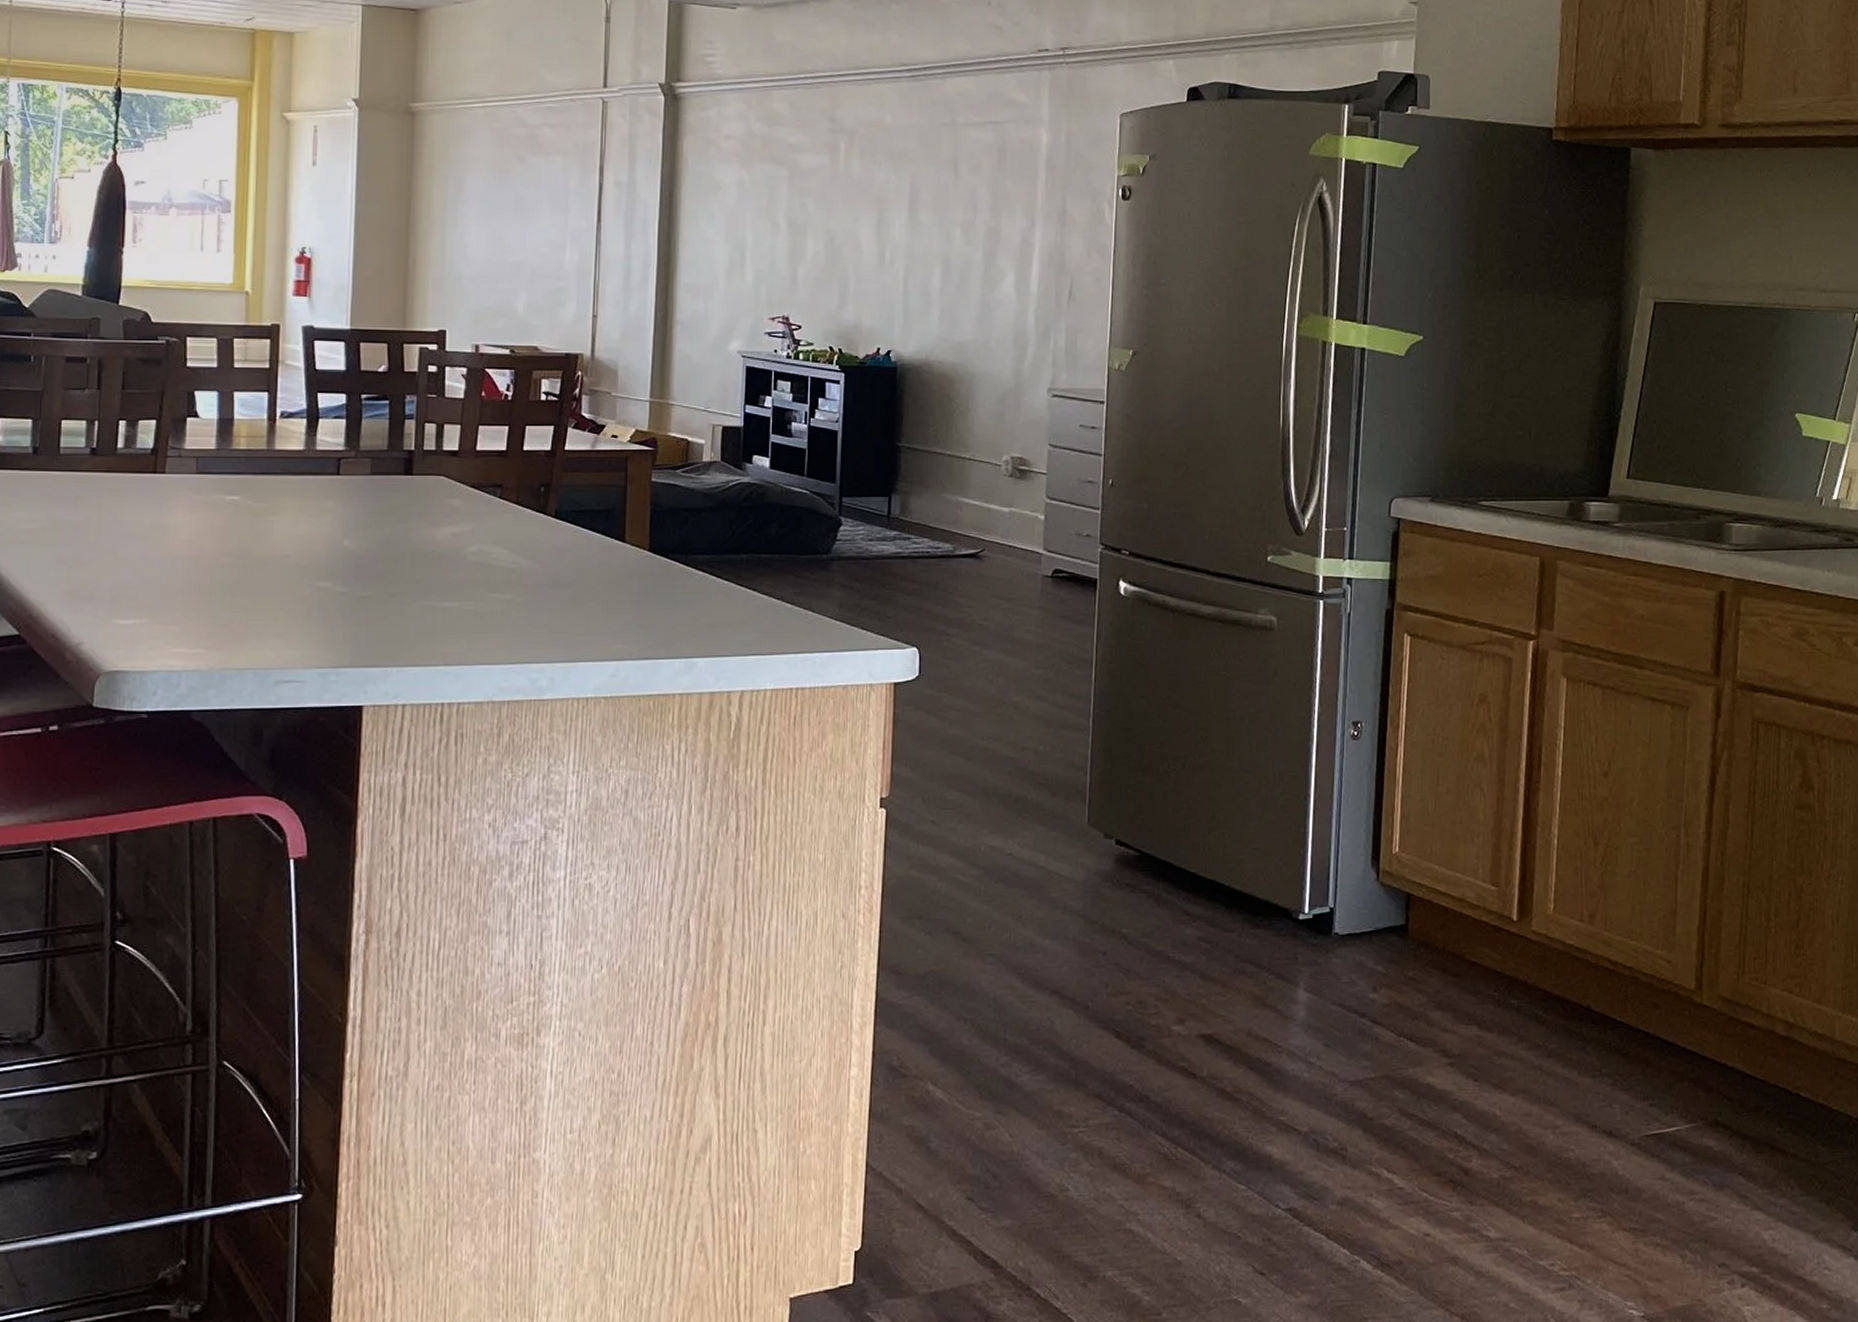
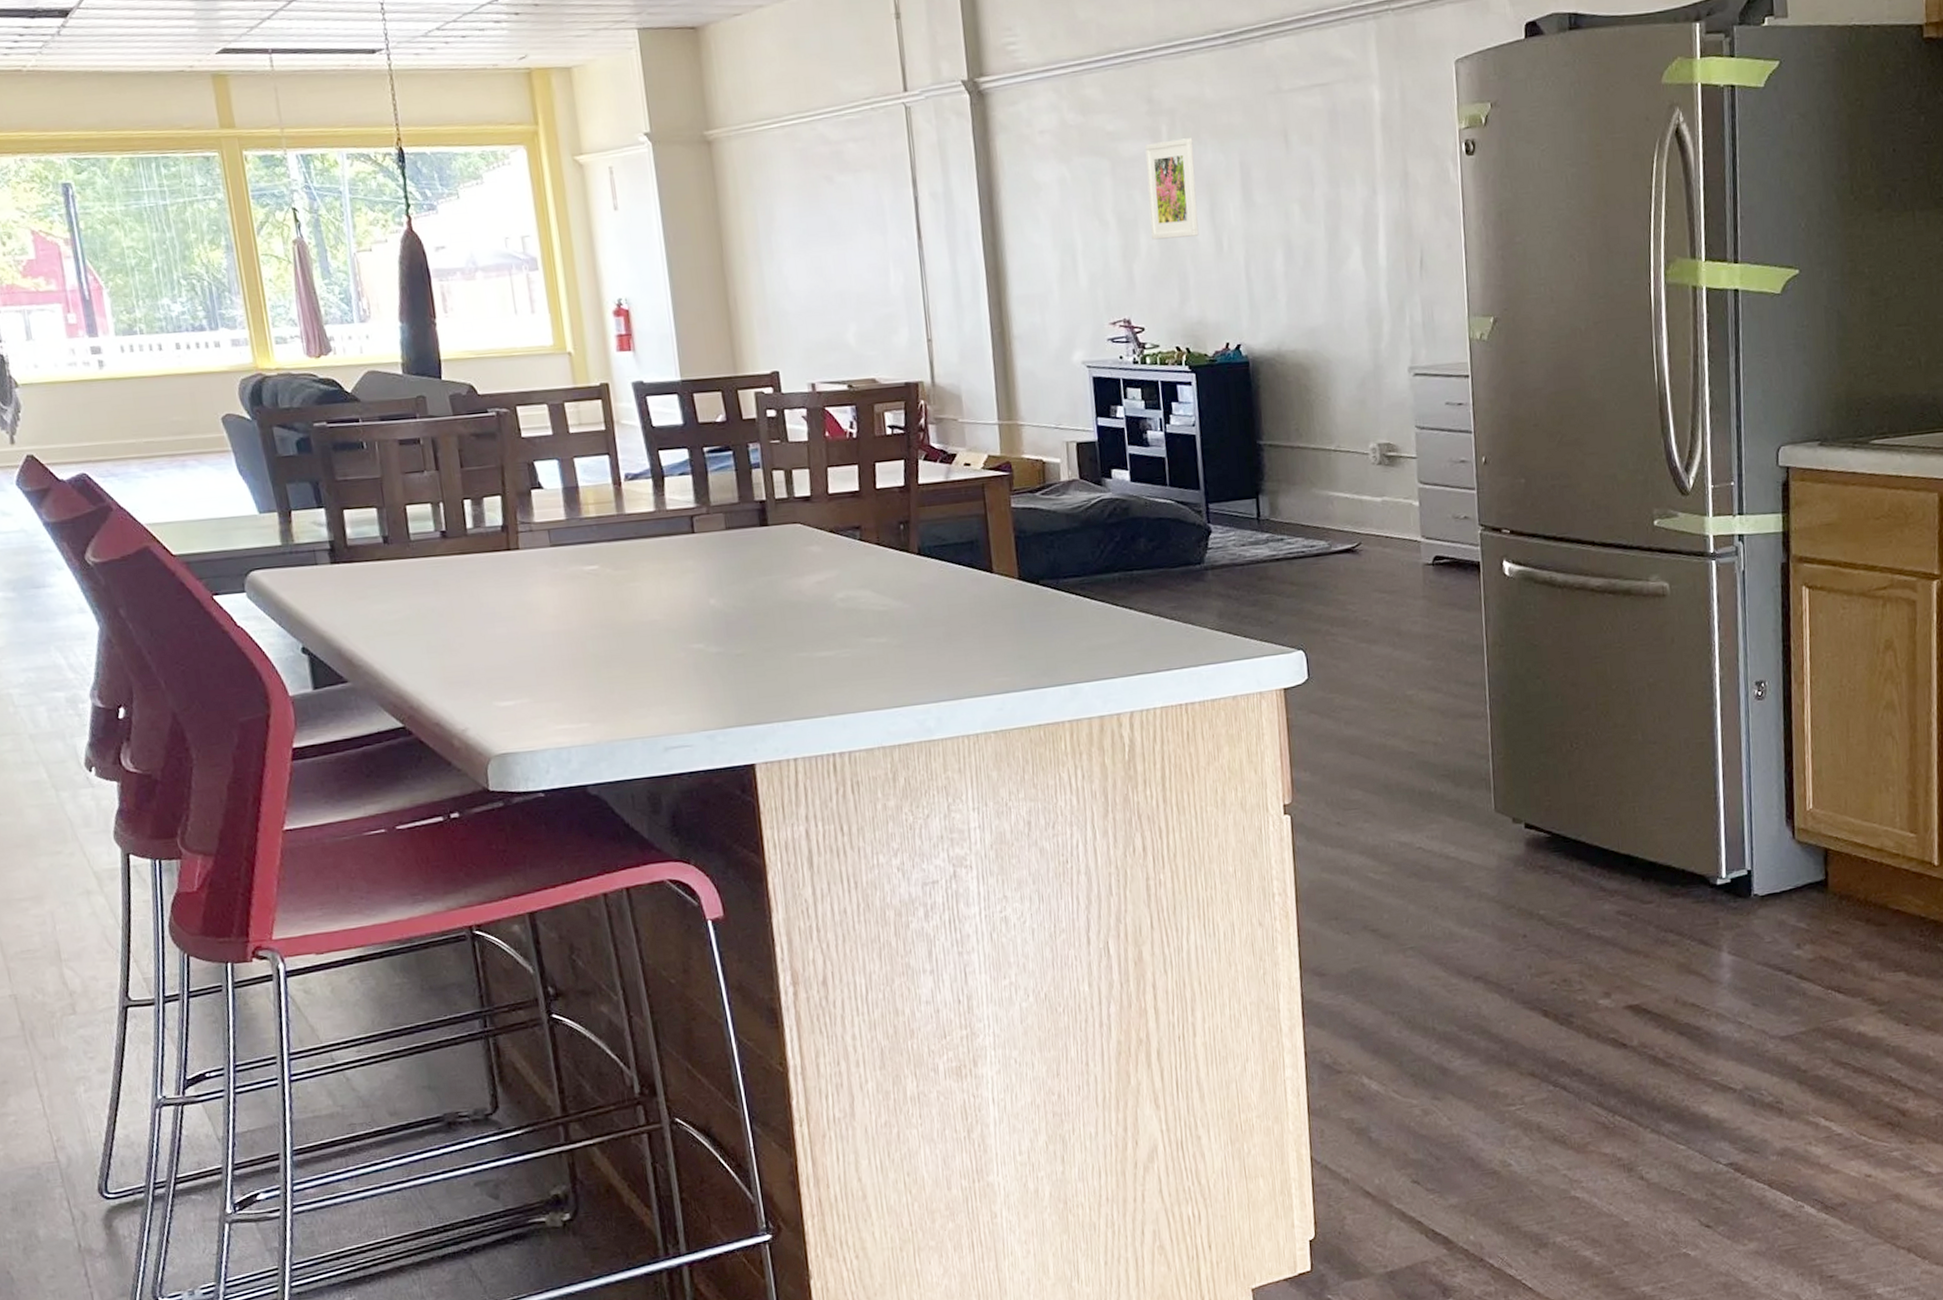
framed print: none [819,157,868,247] -> present [1144,138,1199,240]

